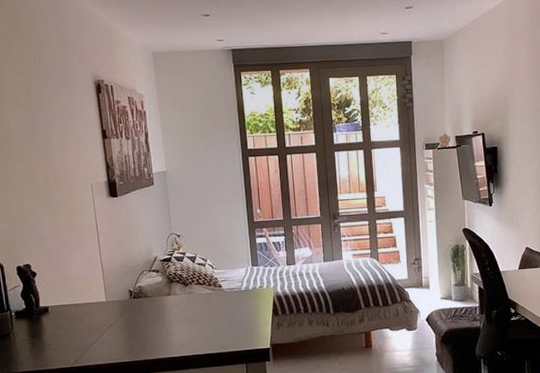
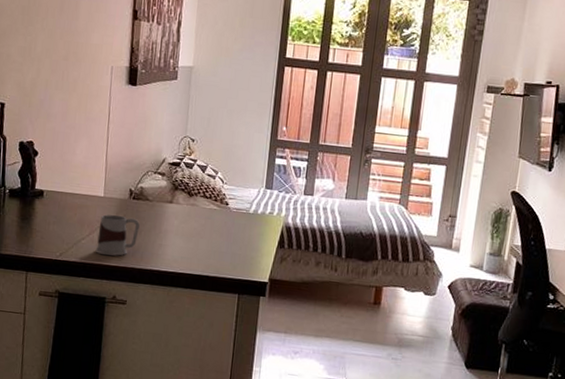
mug: none [106,315,145,354] -> present [95,214,140,256]

